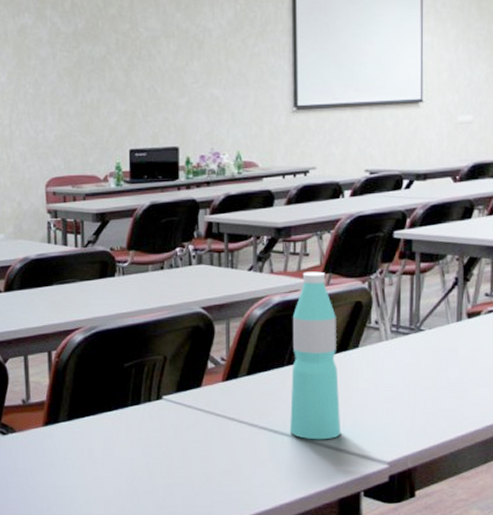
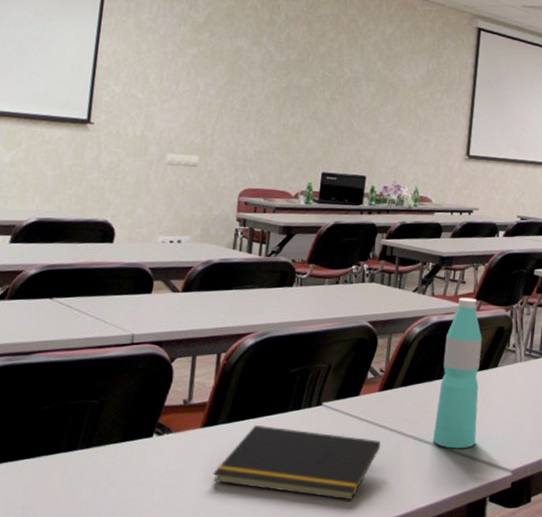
notepad: none [61,421,231,496] -> present [213,425,381,500]

